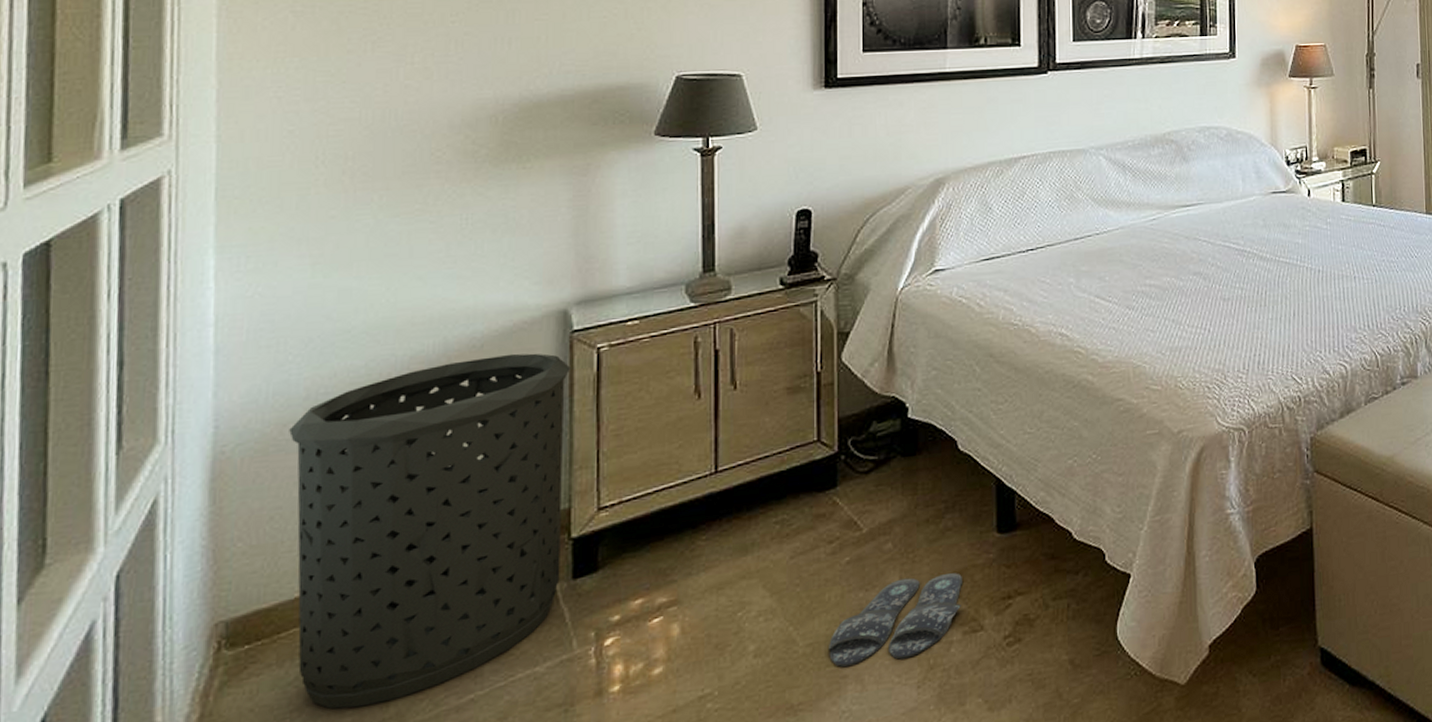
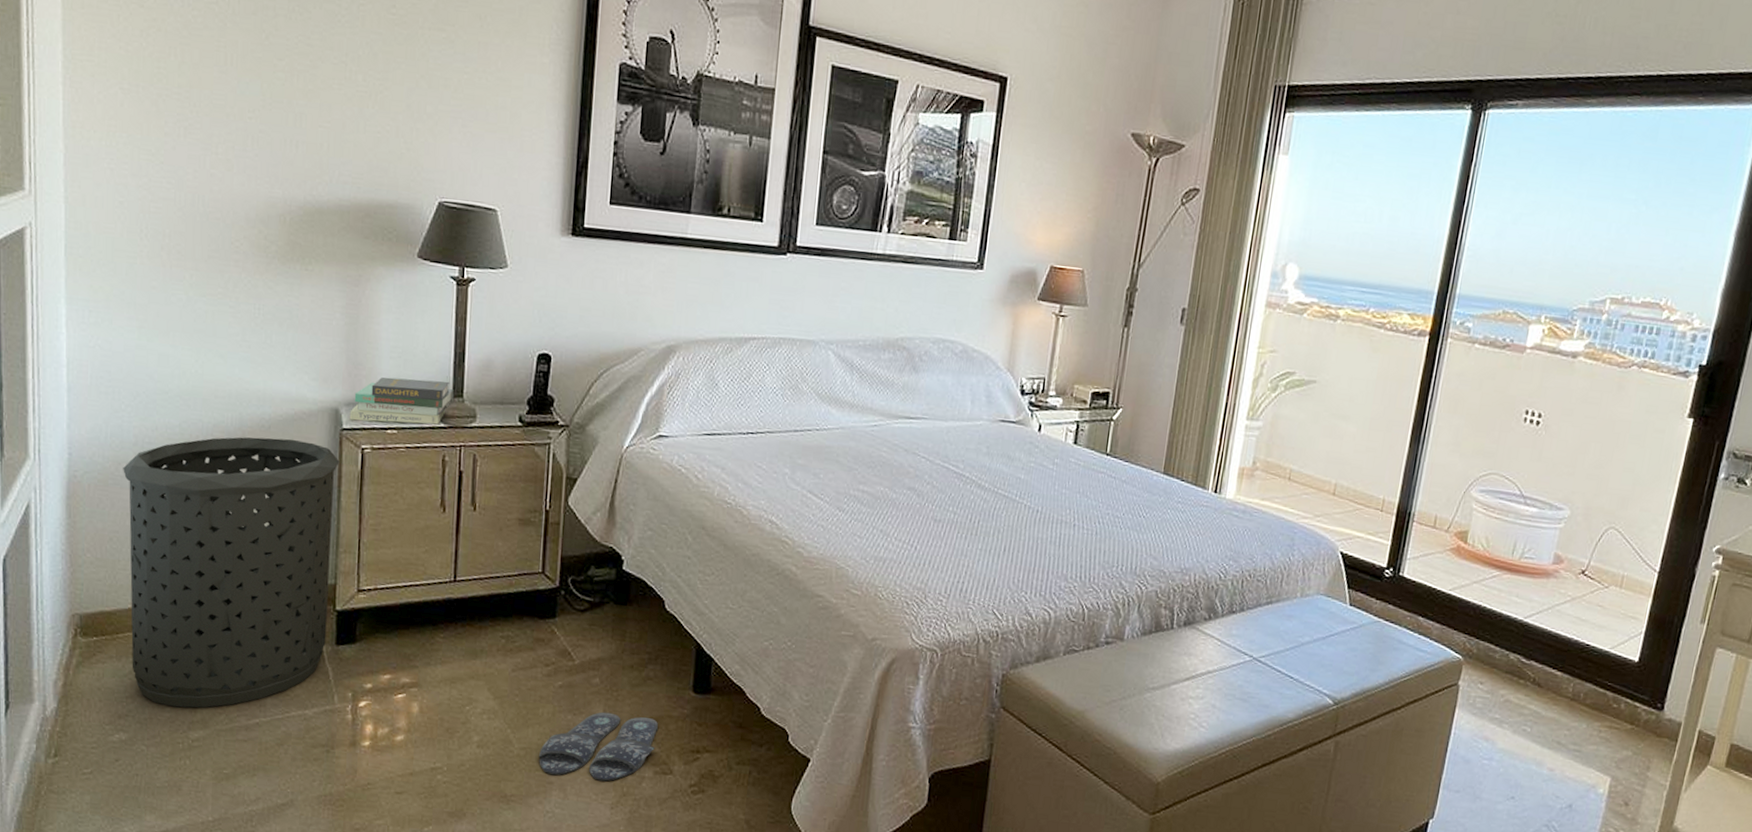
books: none [581,257,705,320] -> present [349,377,455,425]

